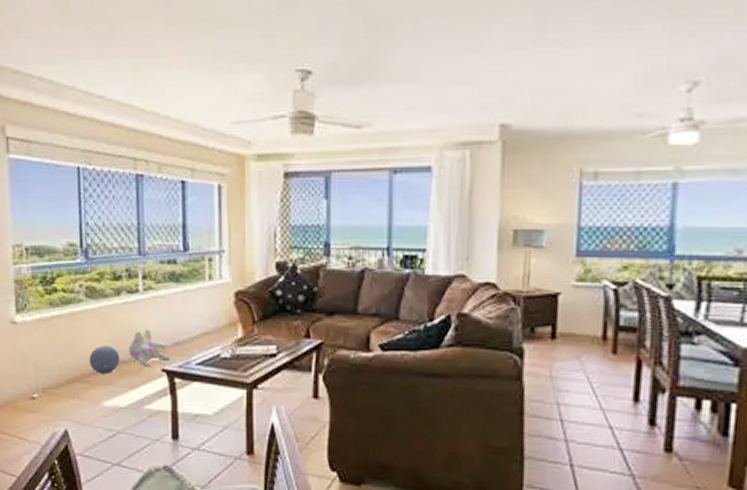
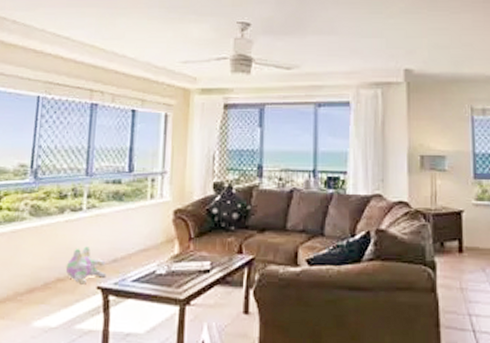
ball: present [88,345,120,374] -> none [23,263,57,292]

